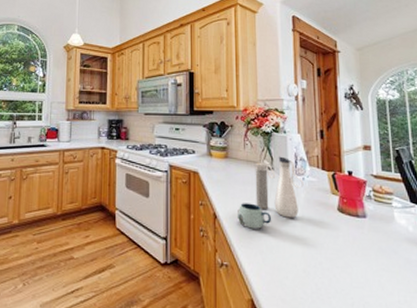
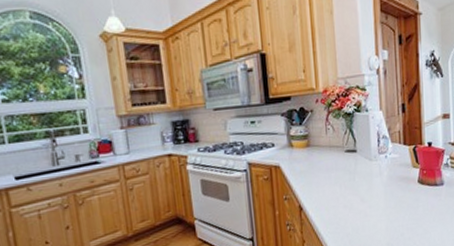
mug: present [238,203,272,229] -> none [323,189,357,215]
water bottle: present [255,156,304,218] -> none [338,136,387,198]

